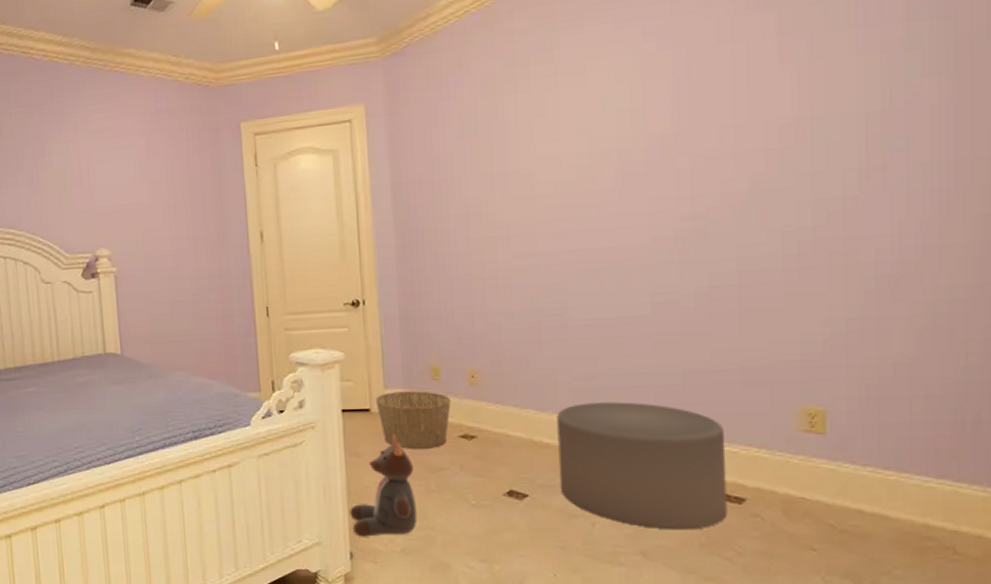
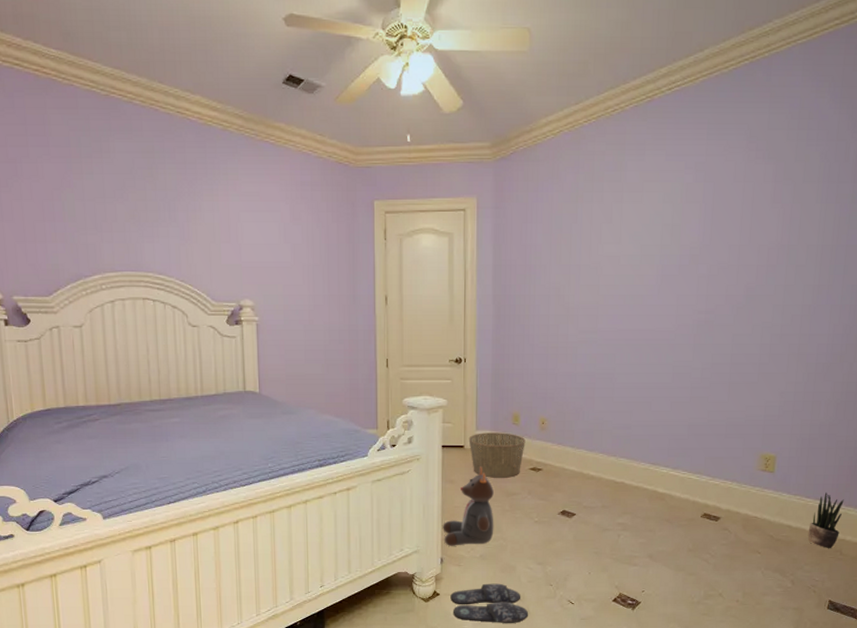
pouf: present [557,402,728,530] -> none [598,446,711,540]
potted plant: none [893,462,949,544] -> present [807,493,844,548]

